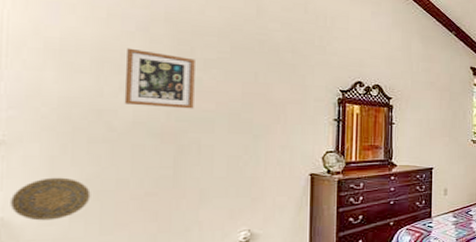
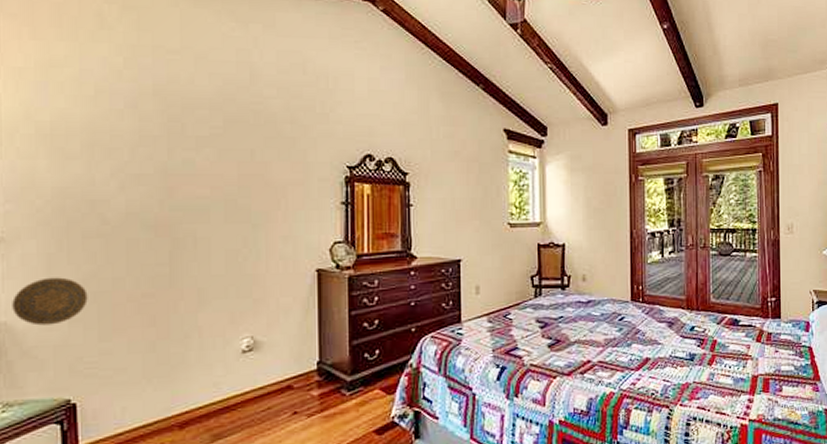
picture frame: present [124,48,195,109] -> none [115,128,187,196]

